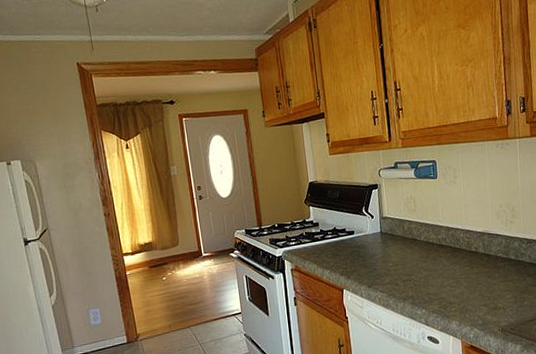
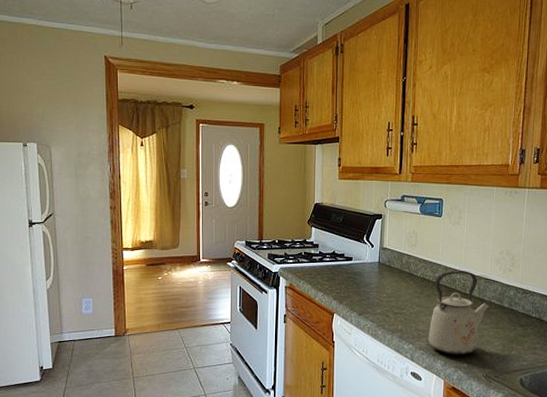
kettle: none [439,228,497,314] -> present [428,271,490,355]

